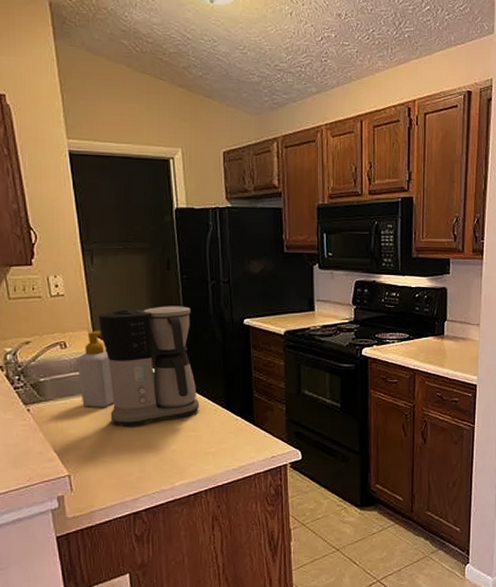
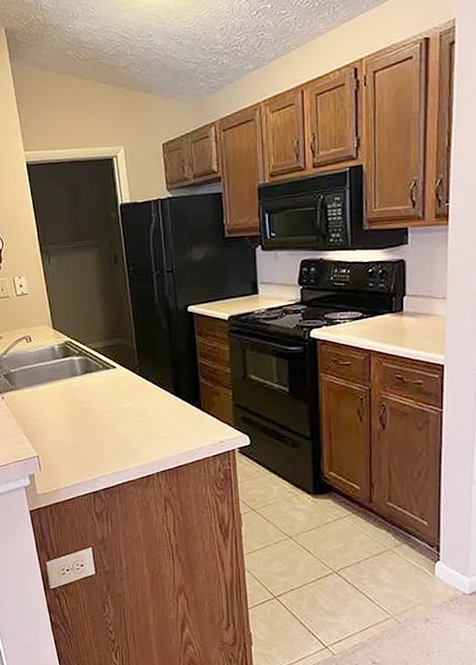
soap bottle: present [77,331,114,407] -> none [40,325,73,395]
coffee maker: present [98,306,200,428] -> none [56,297,149,413]

